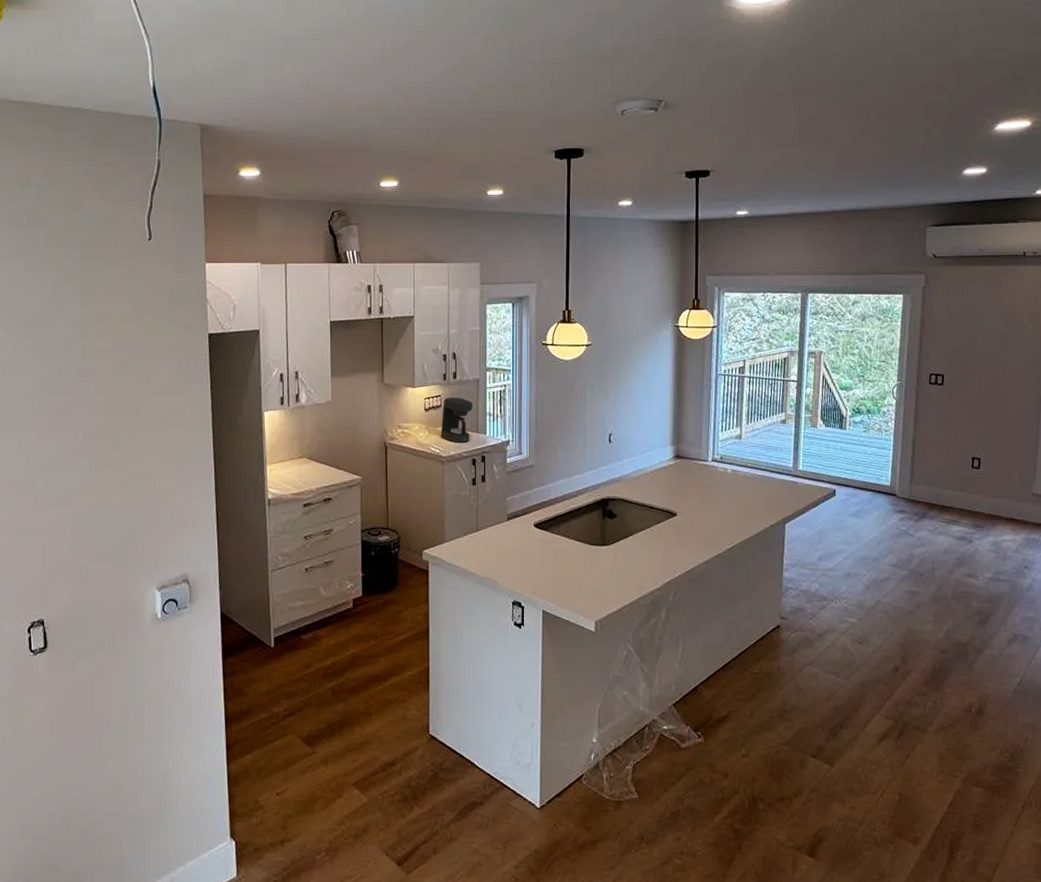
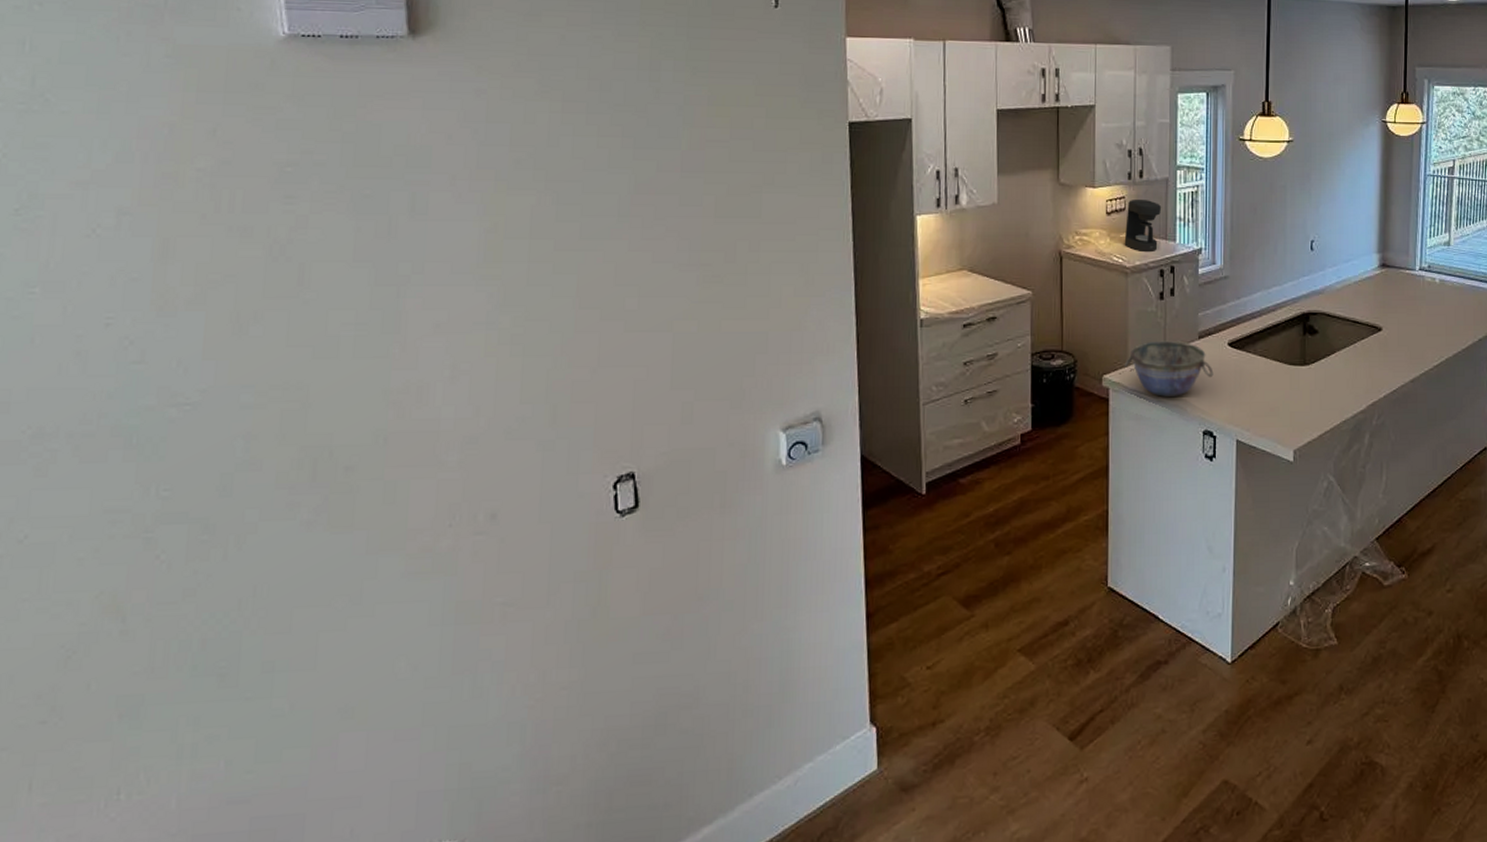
bowl: none [441,521,521,570] -> present [1124,340,1214,397]

